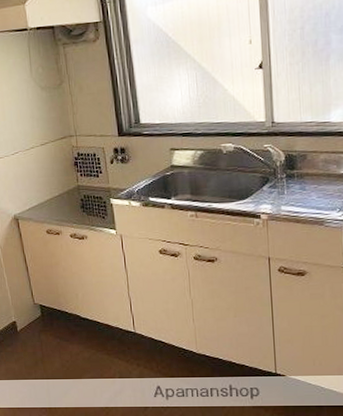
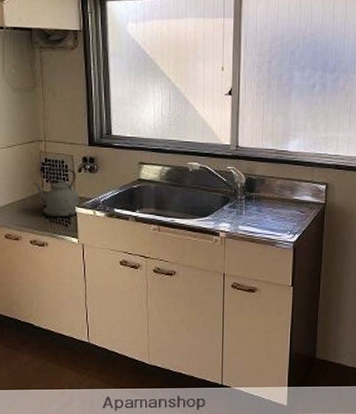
kettle: none [68,161,117,211] -> present [33,168,82,218]

